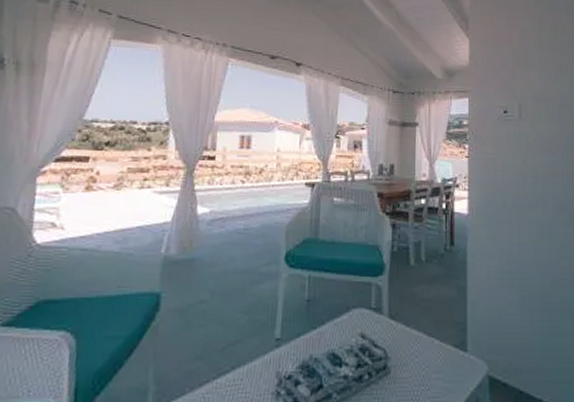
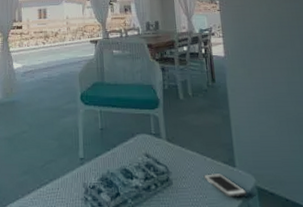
cell phone: none [428,360,477,390] -> present [203,174,248,198]

